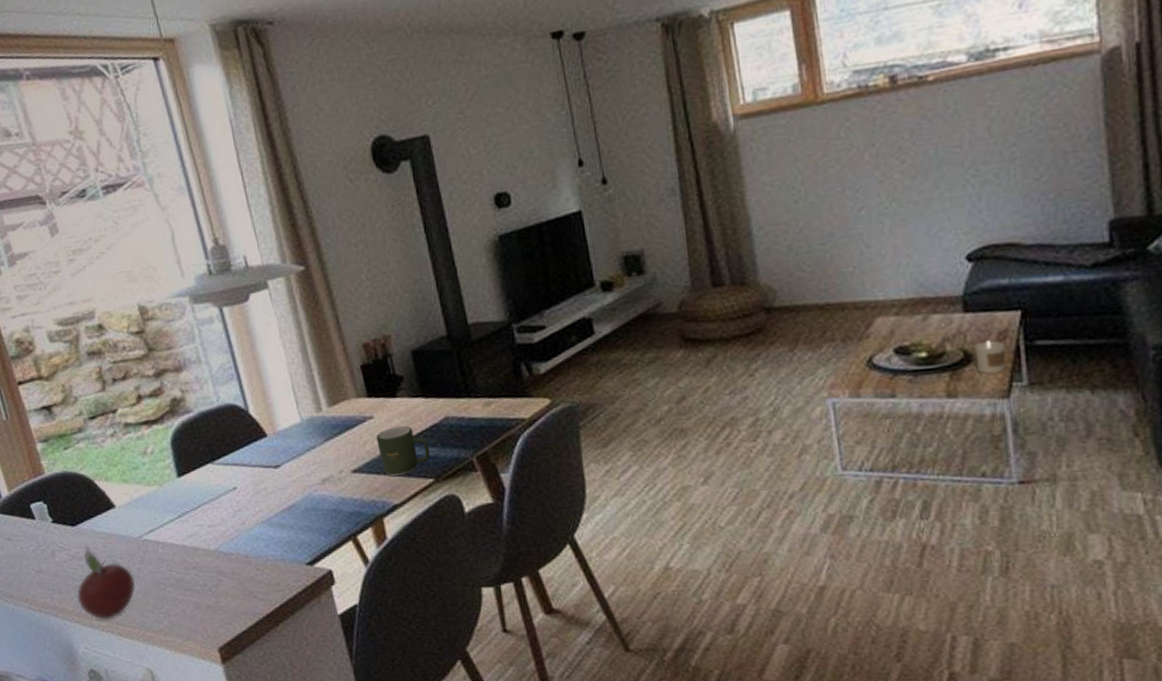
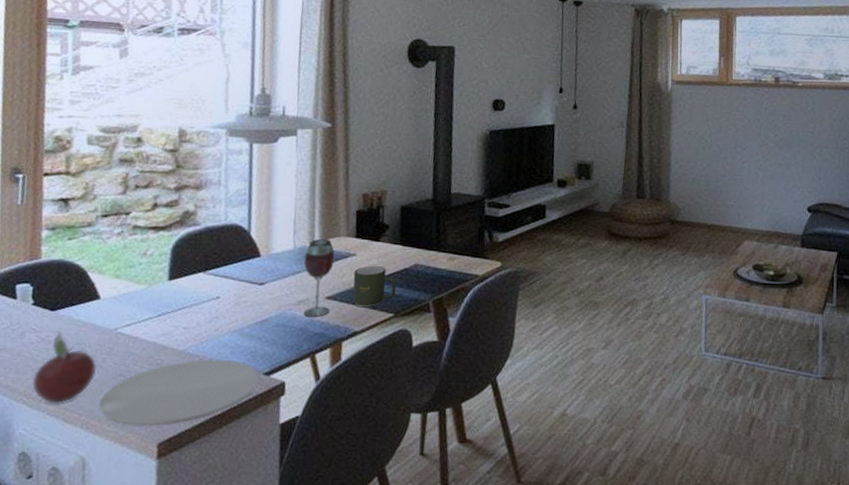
plate: none [147,554,305,633] -> present [98,358,260,426]
wineglass: none [315,404,360,495] -> present [303,238,335,317]
candle: present [974,340,1007,375] -> none [804,270,825,296]

